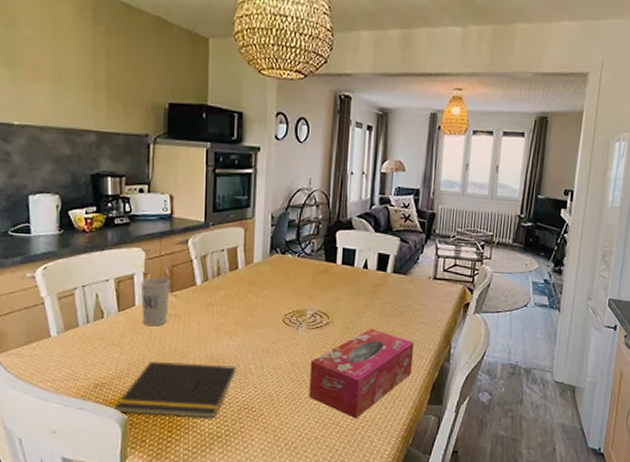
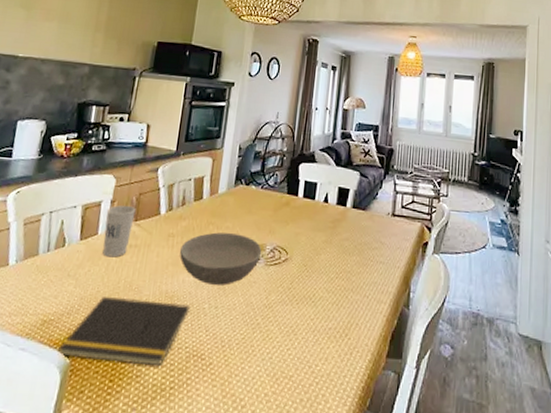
bowl: none [221,300,303,348] -> present [179,232,262,286]
tissue box: present [309,328,414,419] -> none [262,266,372,373]

